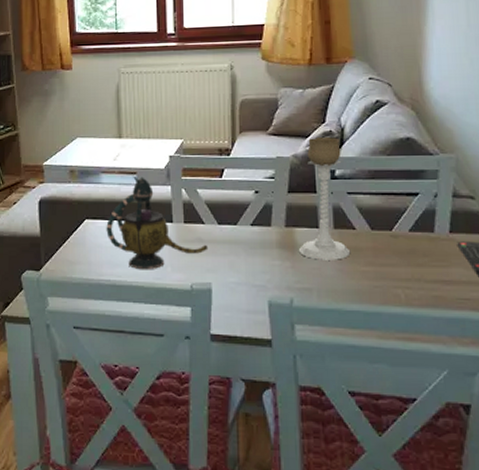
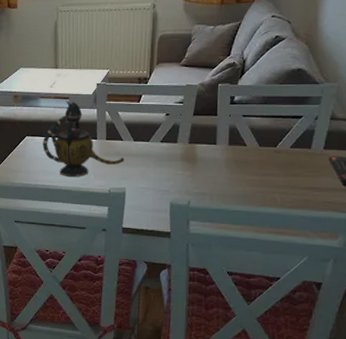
candle holder: present [299,136,351,260] -> none [199,67,241,171]

